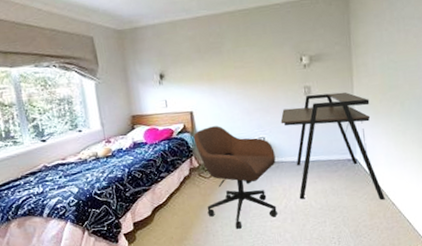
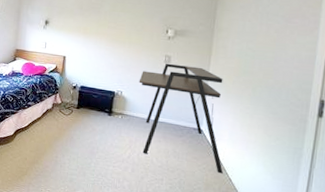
office chair: present [193,126,277,229] -> none [60,72,129,166]

